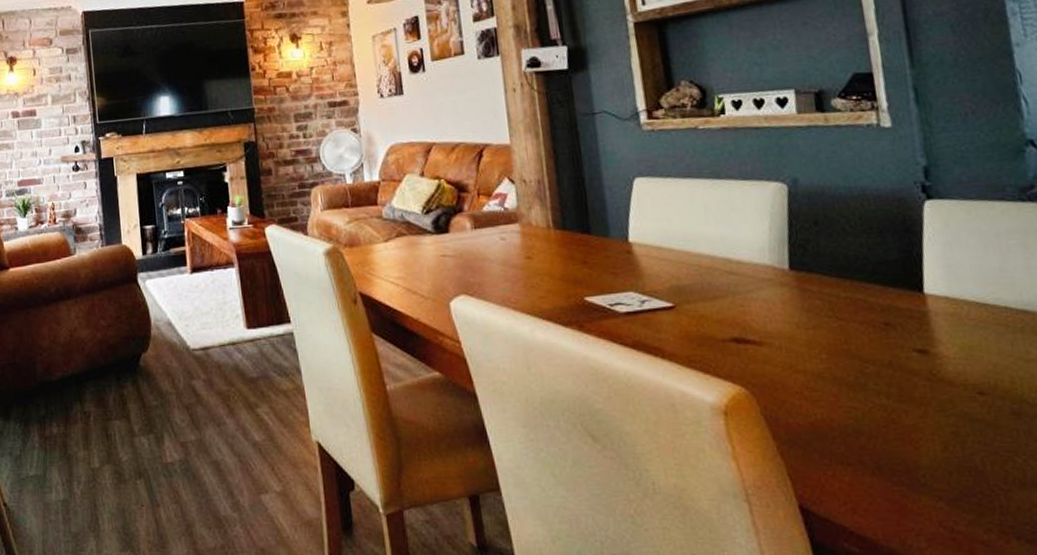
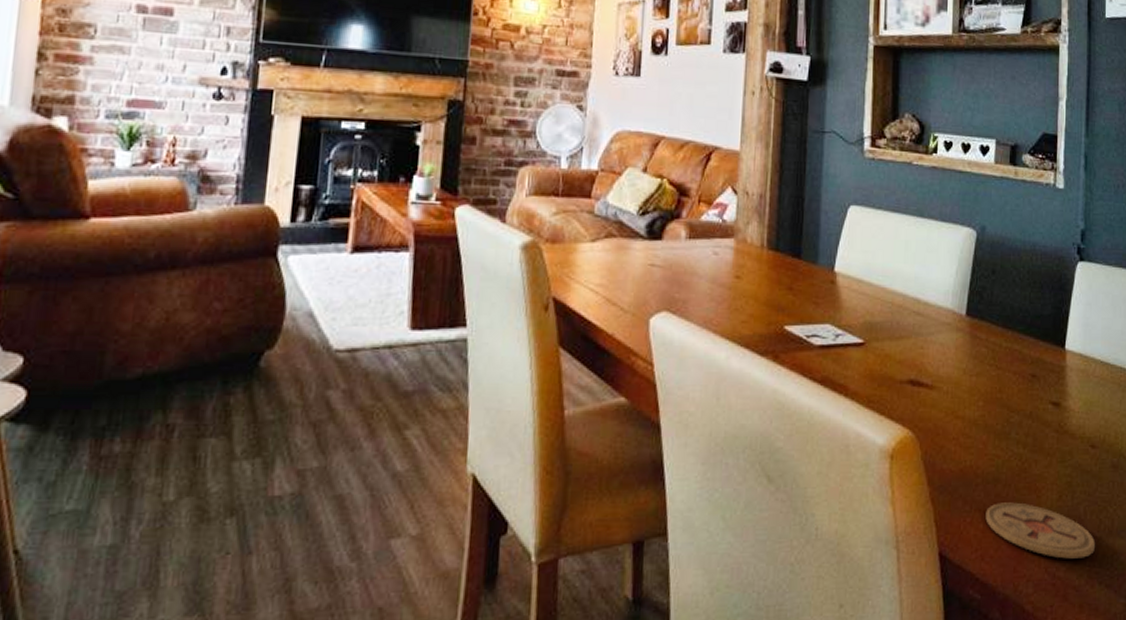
coaster: none [850,454,1005,512] -> present [985,502,1096,559]

